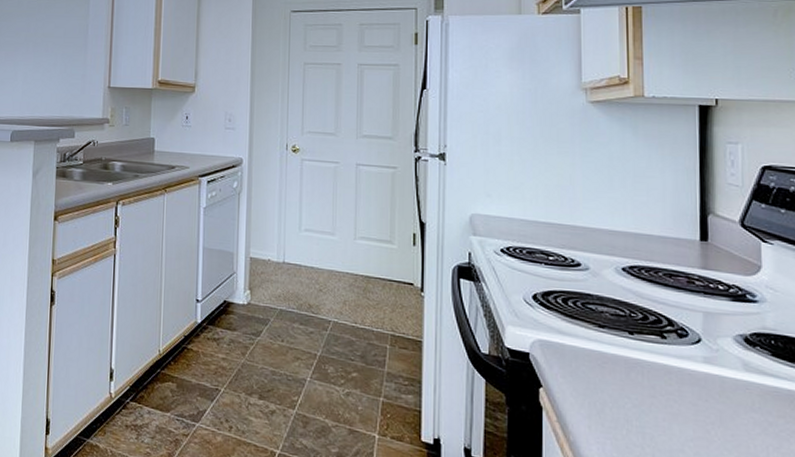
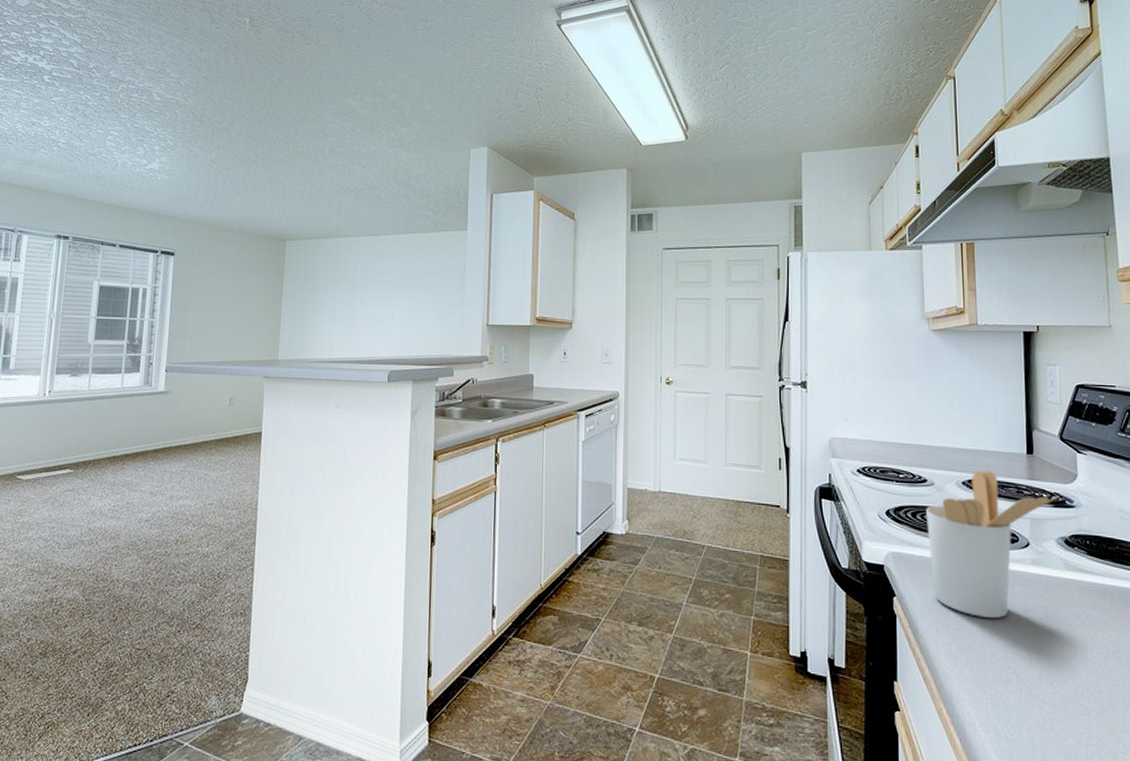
utensil holder: none [579,256,739,419] -> present [926,470,1060,618]

